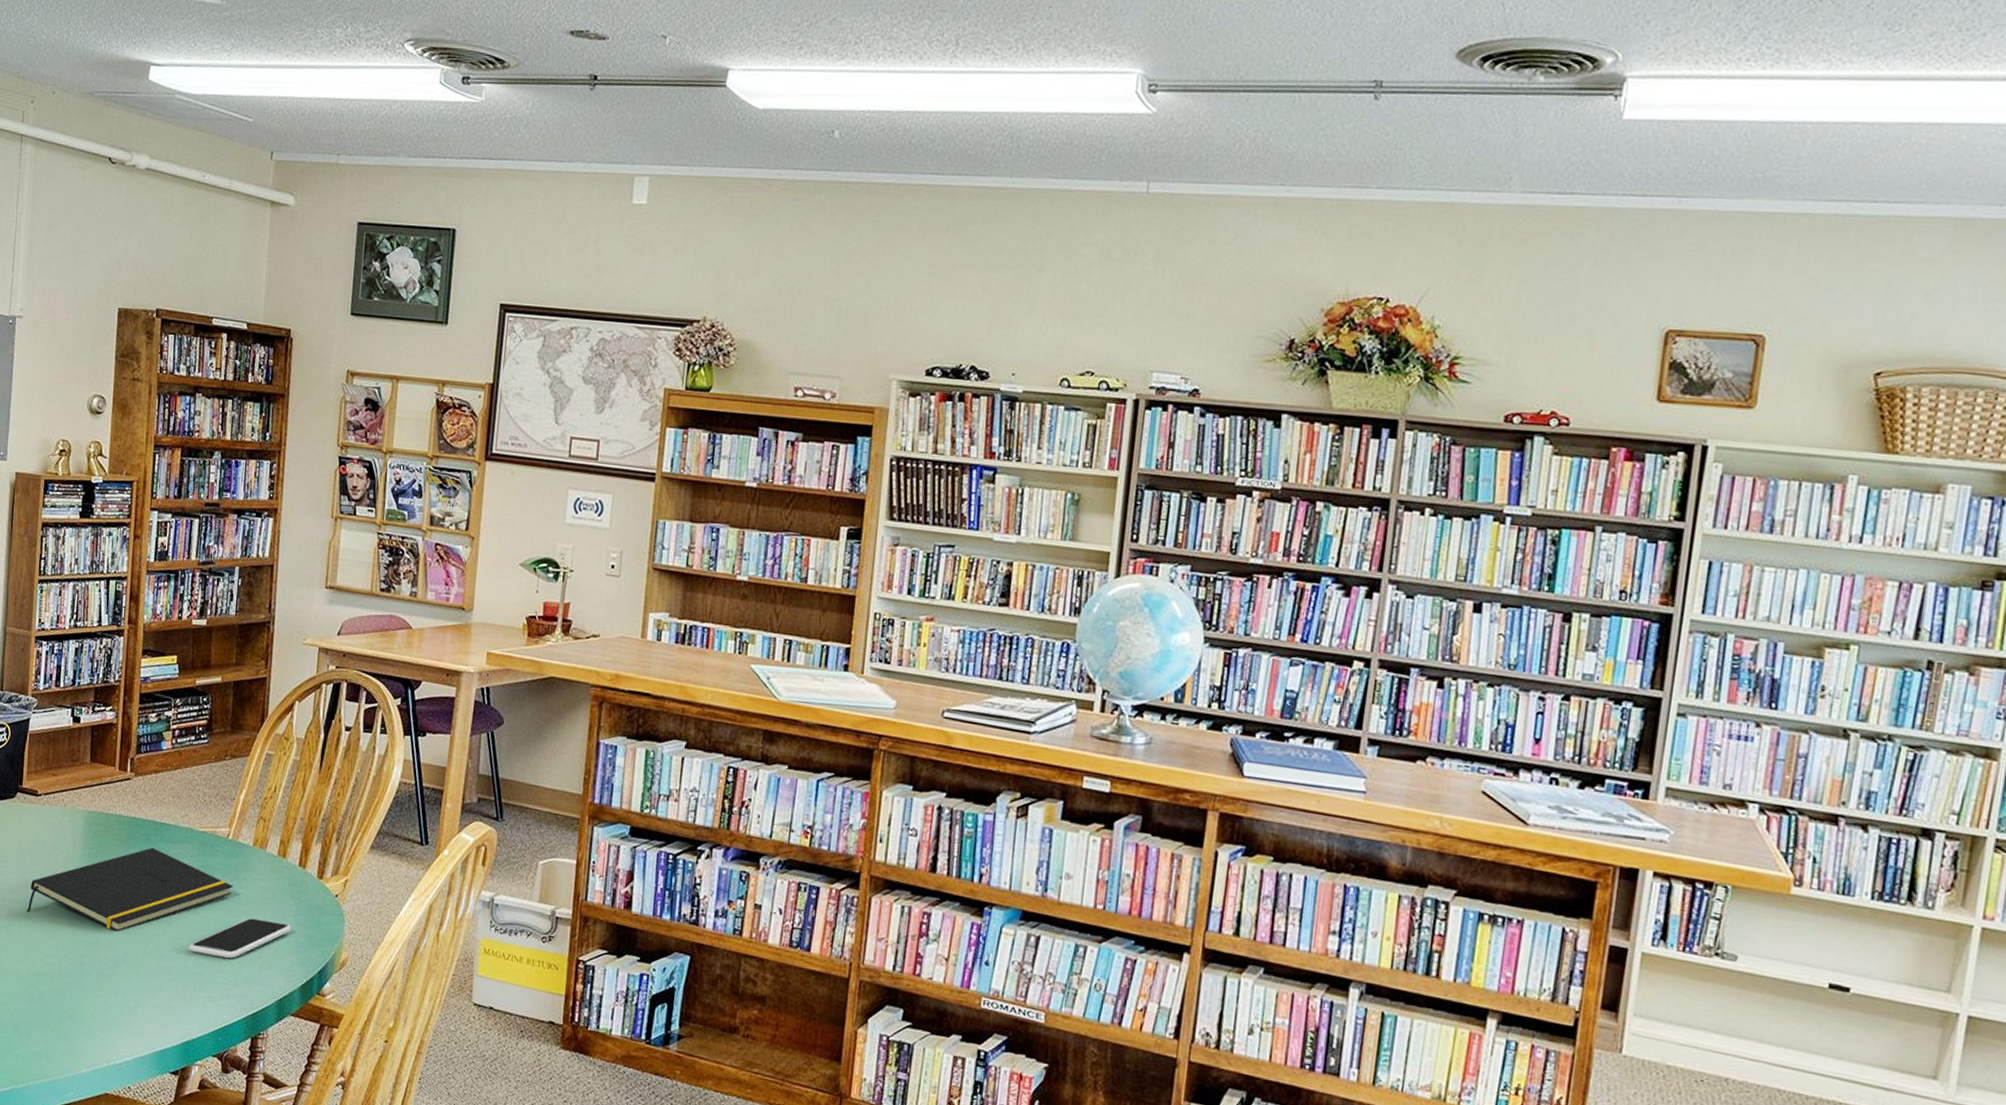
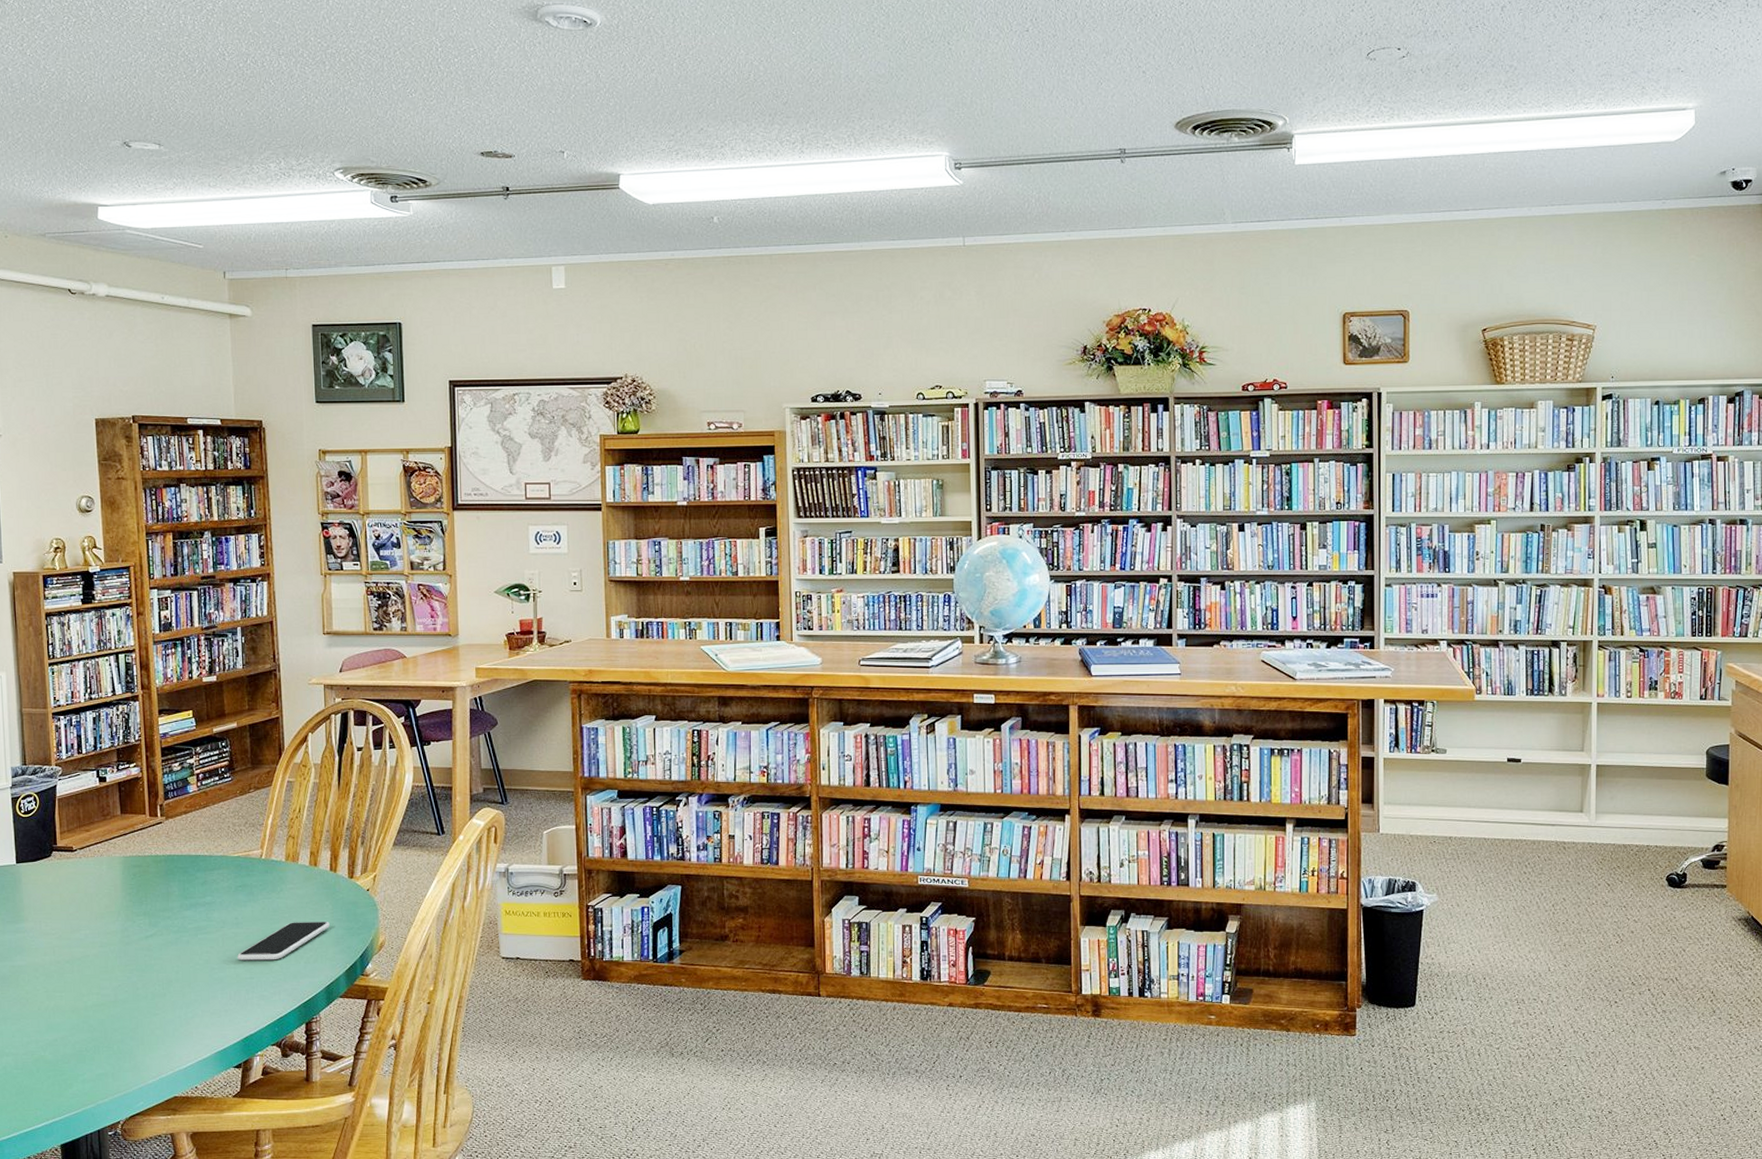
notepad: present [27,847,233,932] -> none [76,878,271,956]

